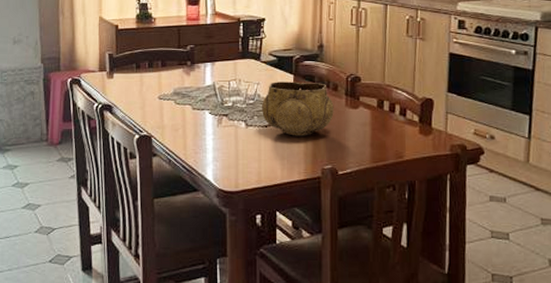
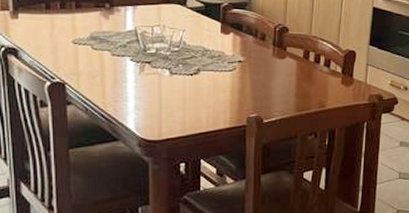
decorative bowl: present [261,82,334,136] -> none [186,29,261,85]

